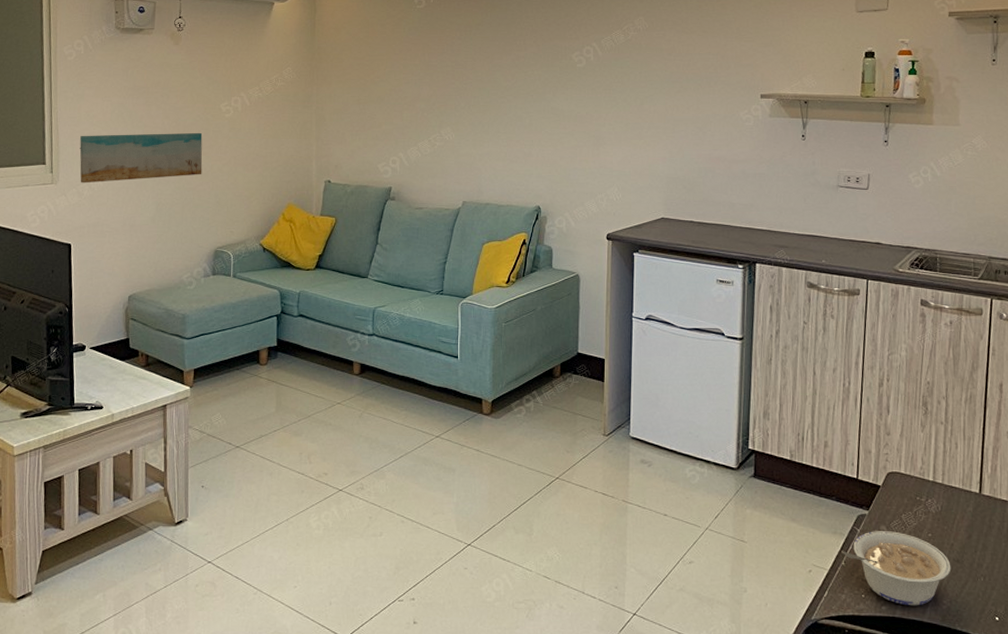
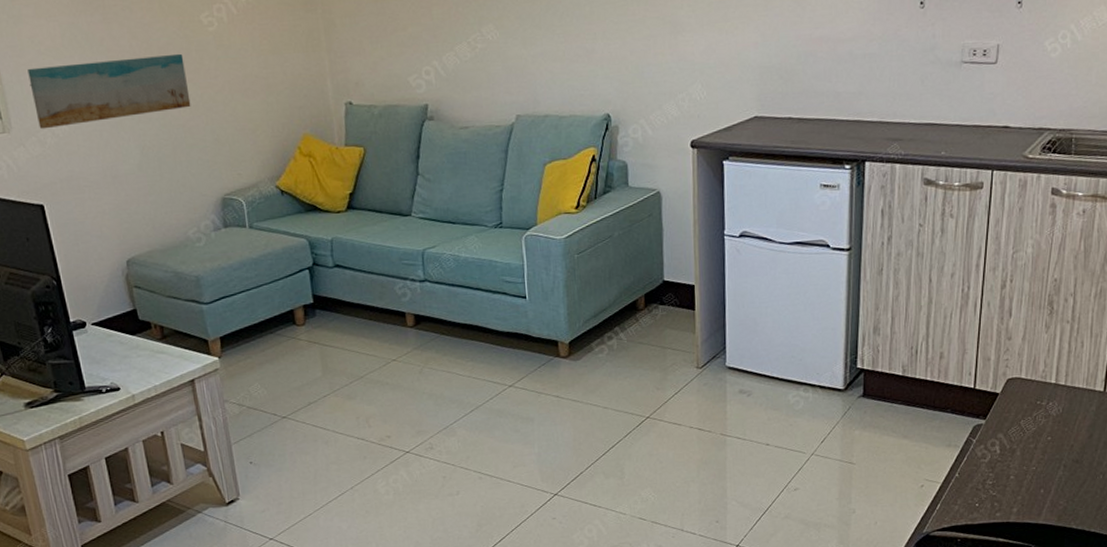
legume: present [841,531,951,606] -> none [956,438,1070,510]

